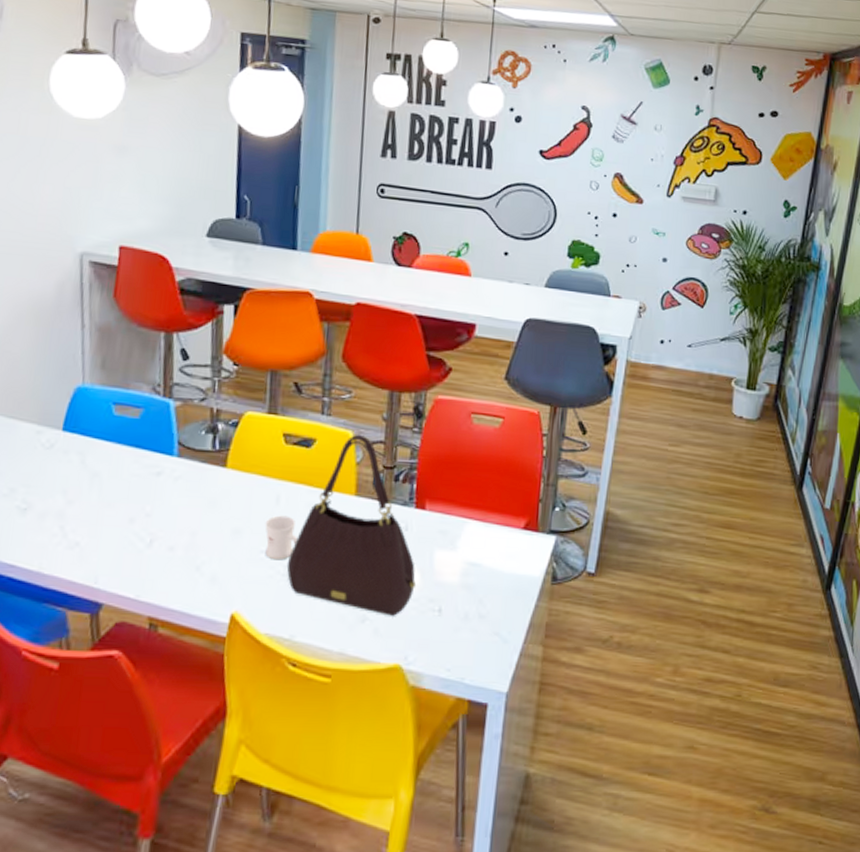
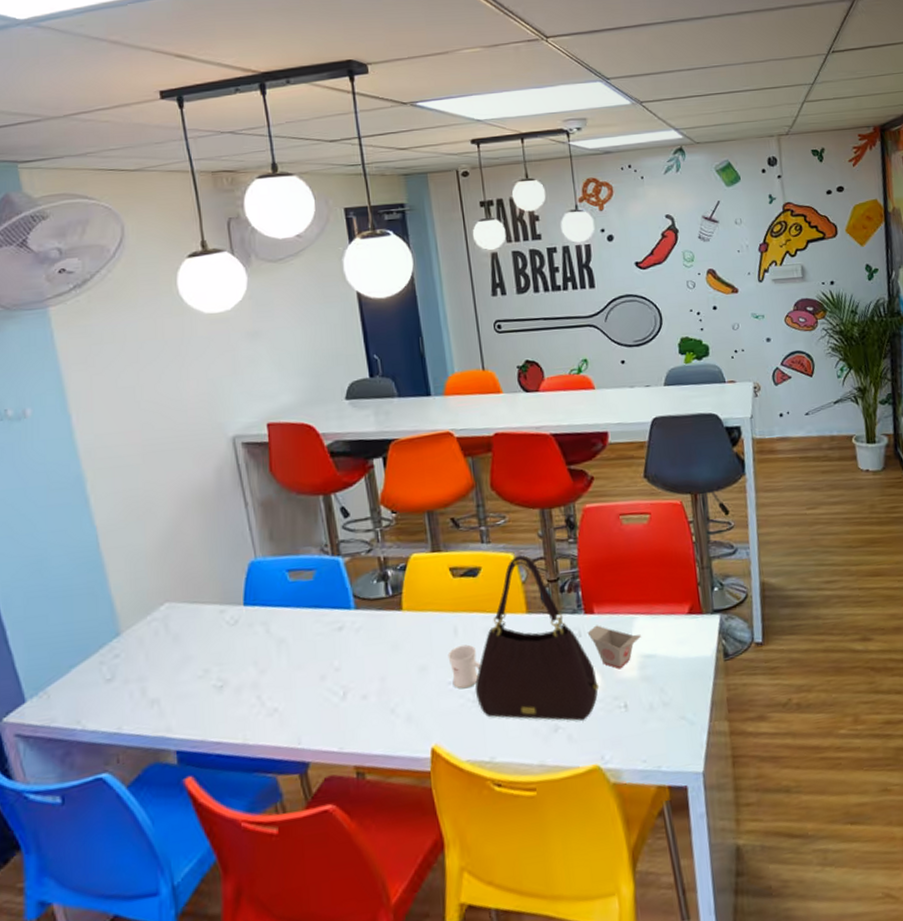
takeout container: none [414,522,470,572] -> present [587,625,641,669]

